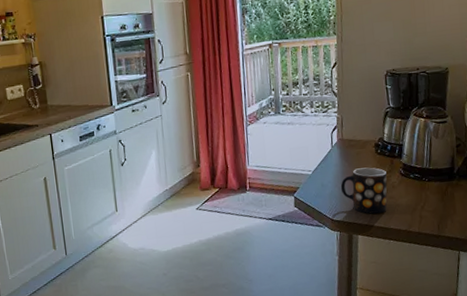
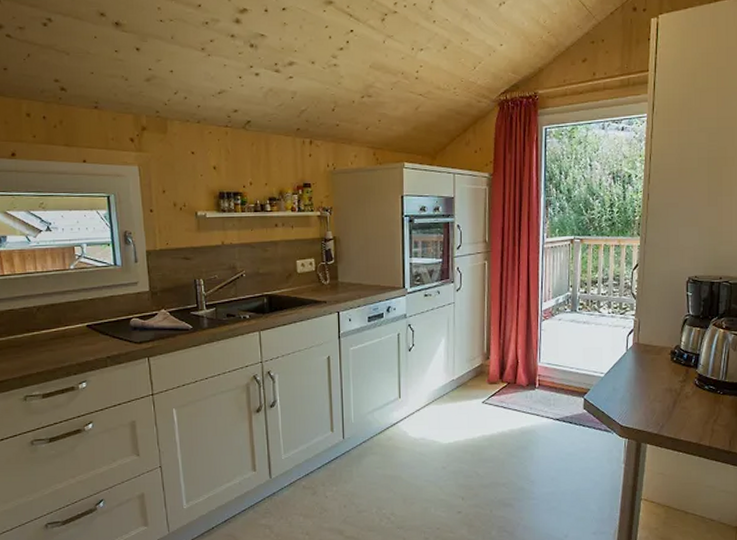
mug: present [340,167,387,215] -> none [632,375,681,424]

